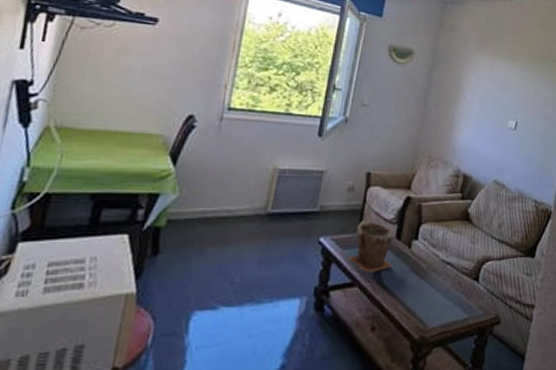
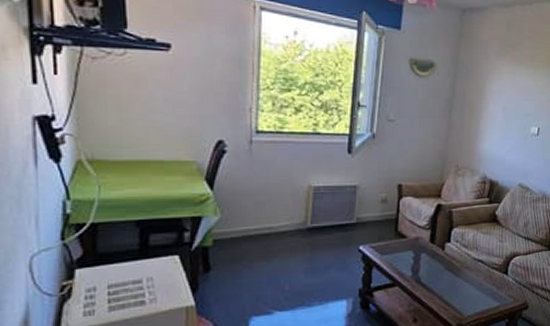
plant pot: present [348,221,394,274] -> none [387,228,429,275]

